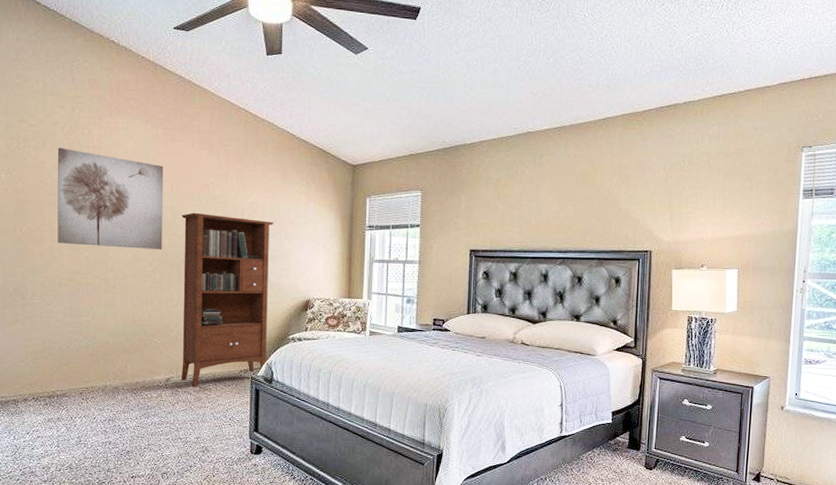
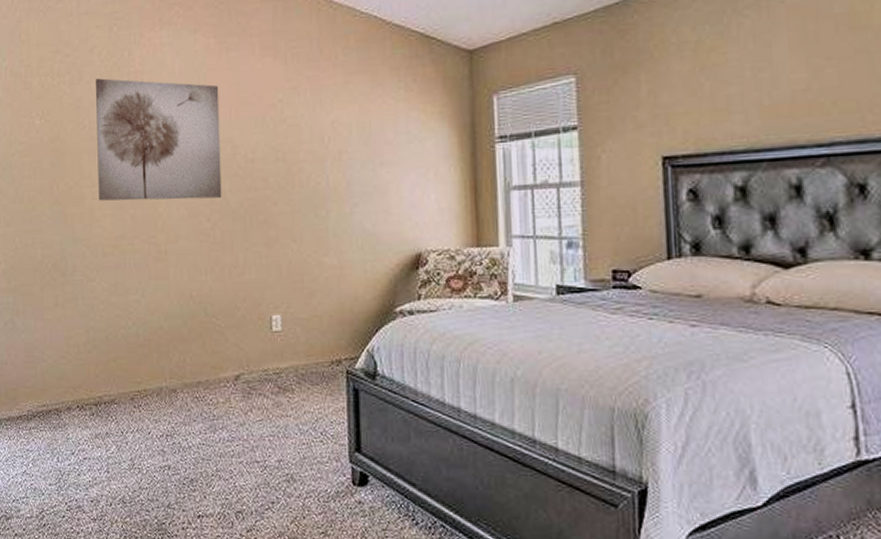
bookcase: present [180,212,274,387] -> none [243,143,368,387]

